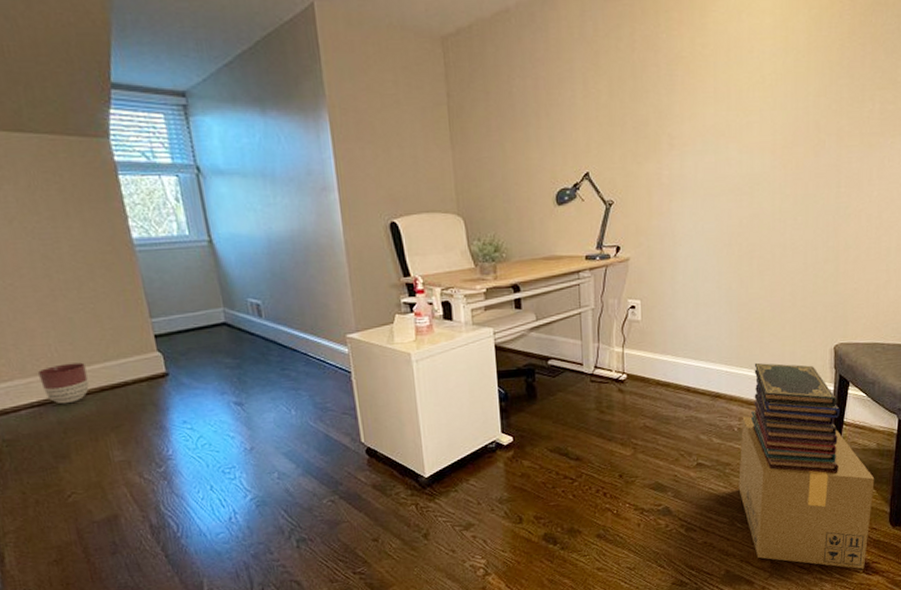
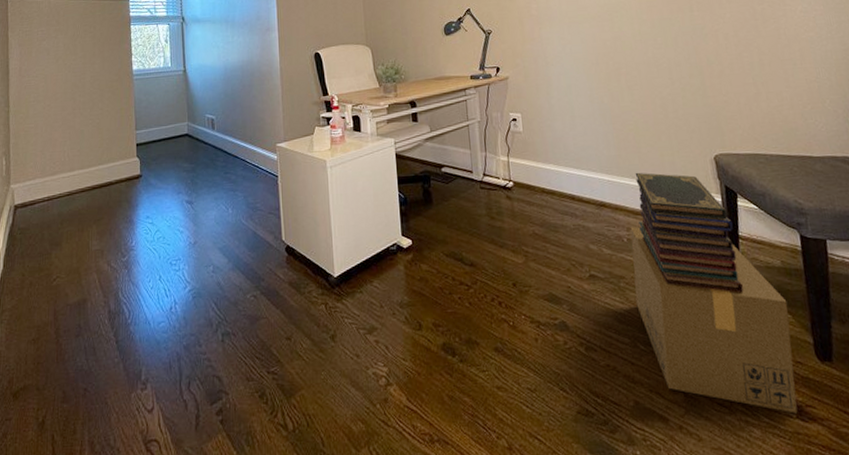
planter: present [37,362,89,405] -> none [52,165,85,200]

